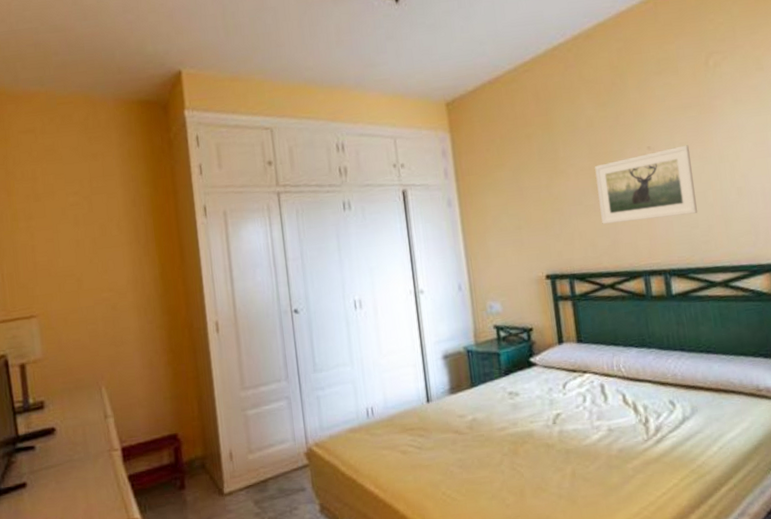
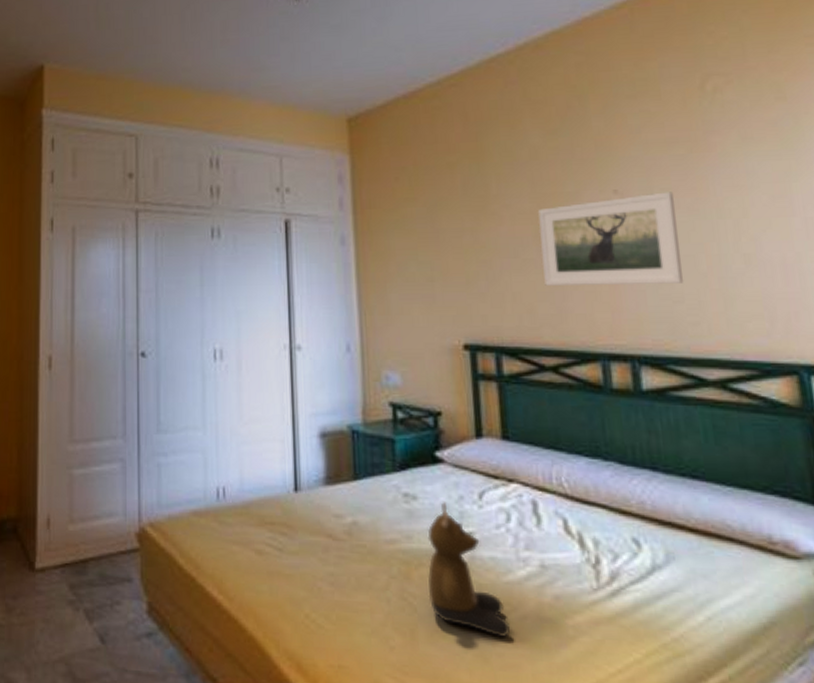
bear: none [528,394,590,485] -> present [427,502,511,639]

